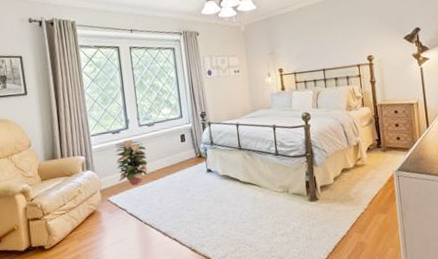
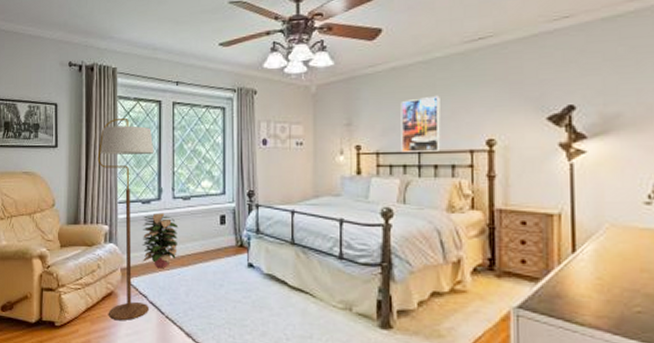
floor lamp: none [66,64,130,234] -> present [97,119,154,321]
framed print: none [307,27,338,71] -> present [401,95,441,152]

